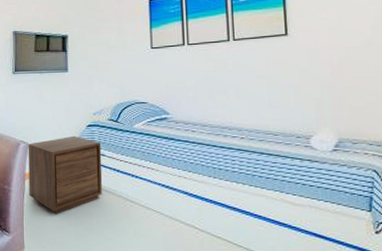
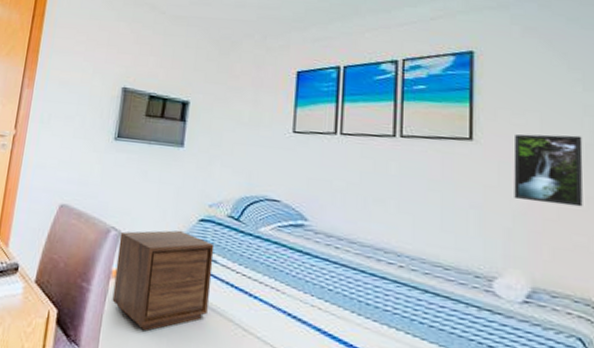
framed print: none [318,21,372,76] -> present [513,134,583,207]

